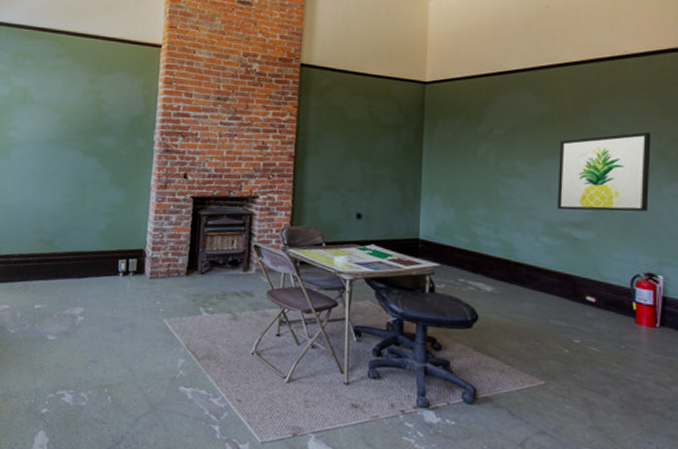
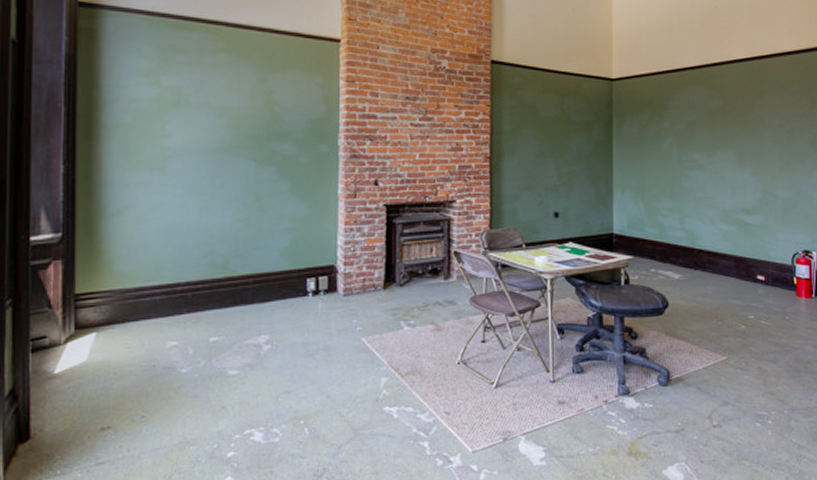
wall art: present [556,132,651,212] -> none [730,124,804,198]

